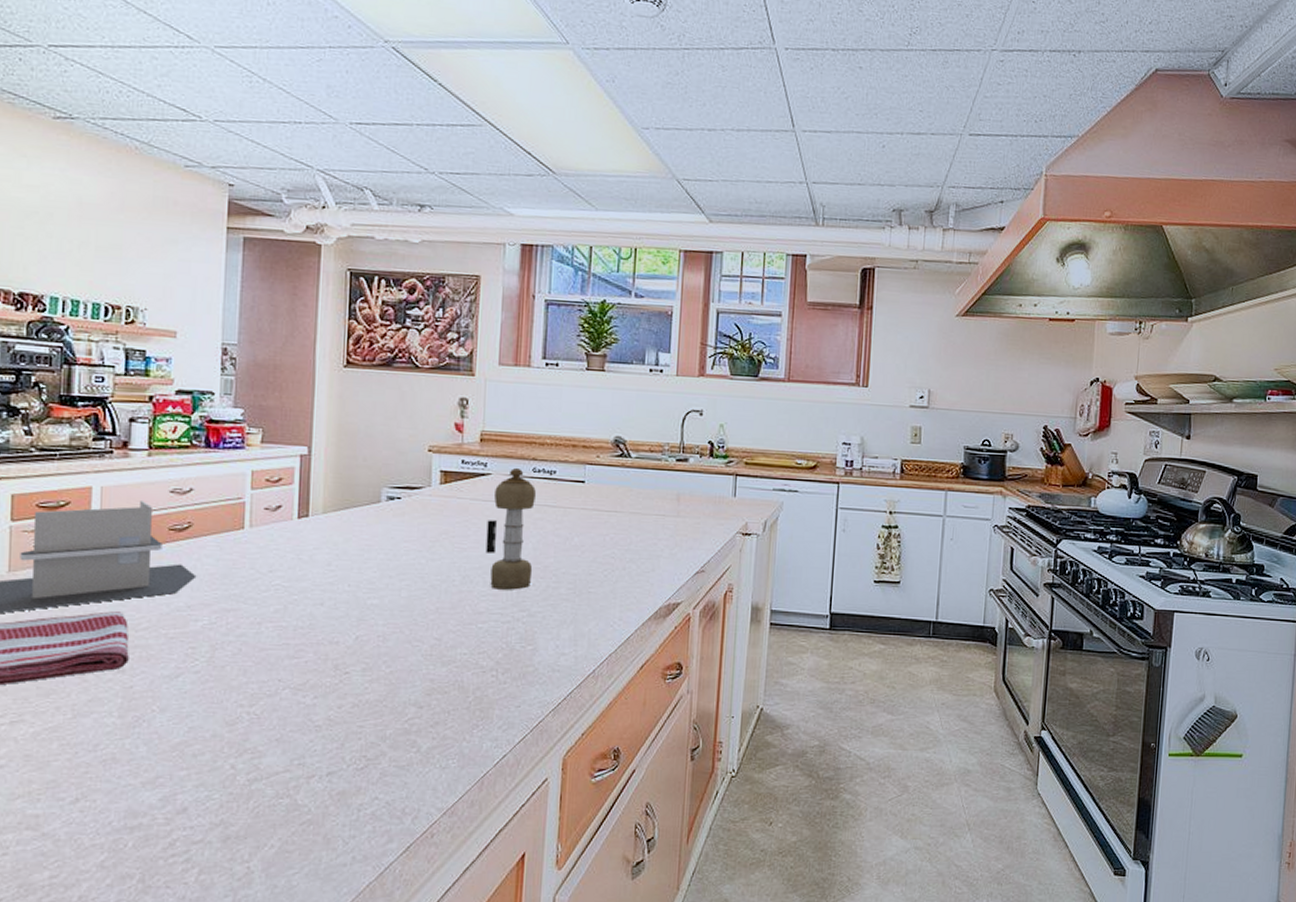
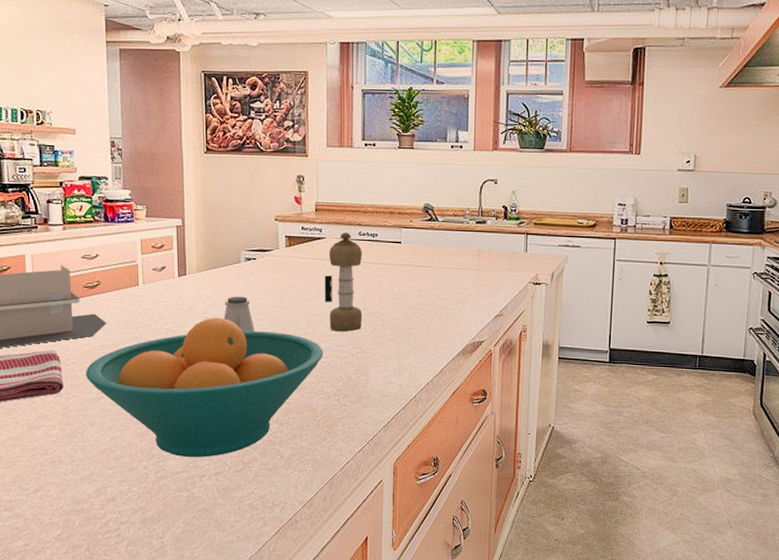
fruit bowl: none [162,570,481,752] -> present [86,317,324,457]
saltshaker: none [354,544,394,590] -> present [224,296,255,333]

